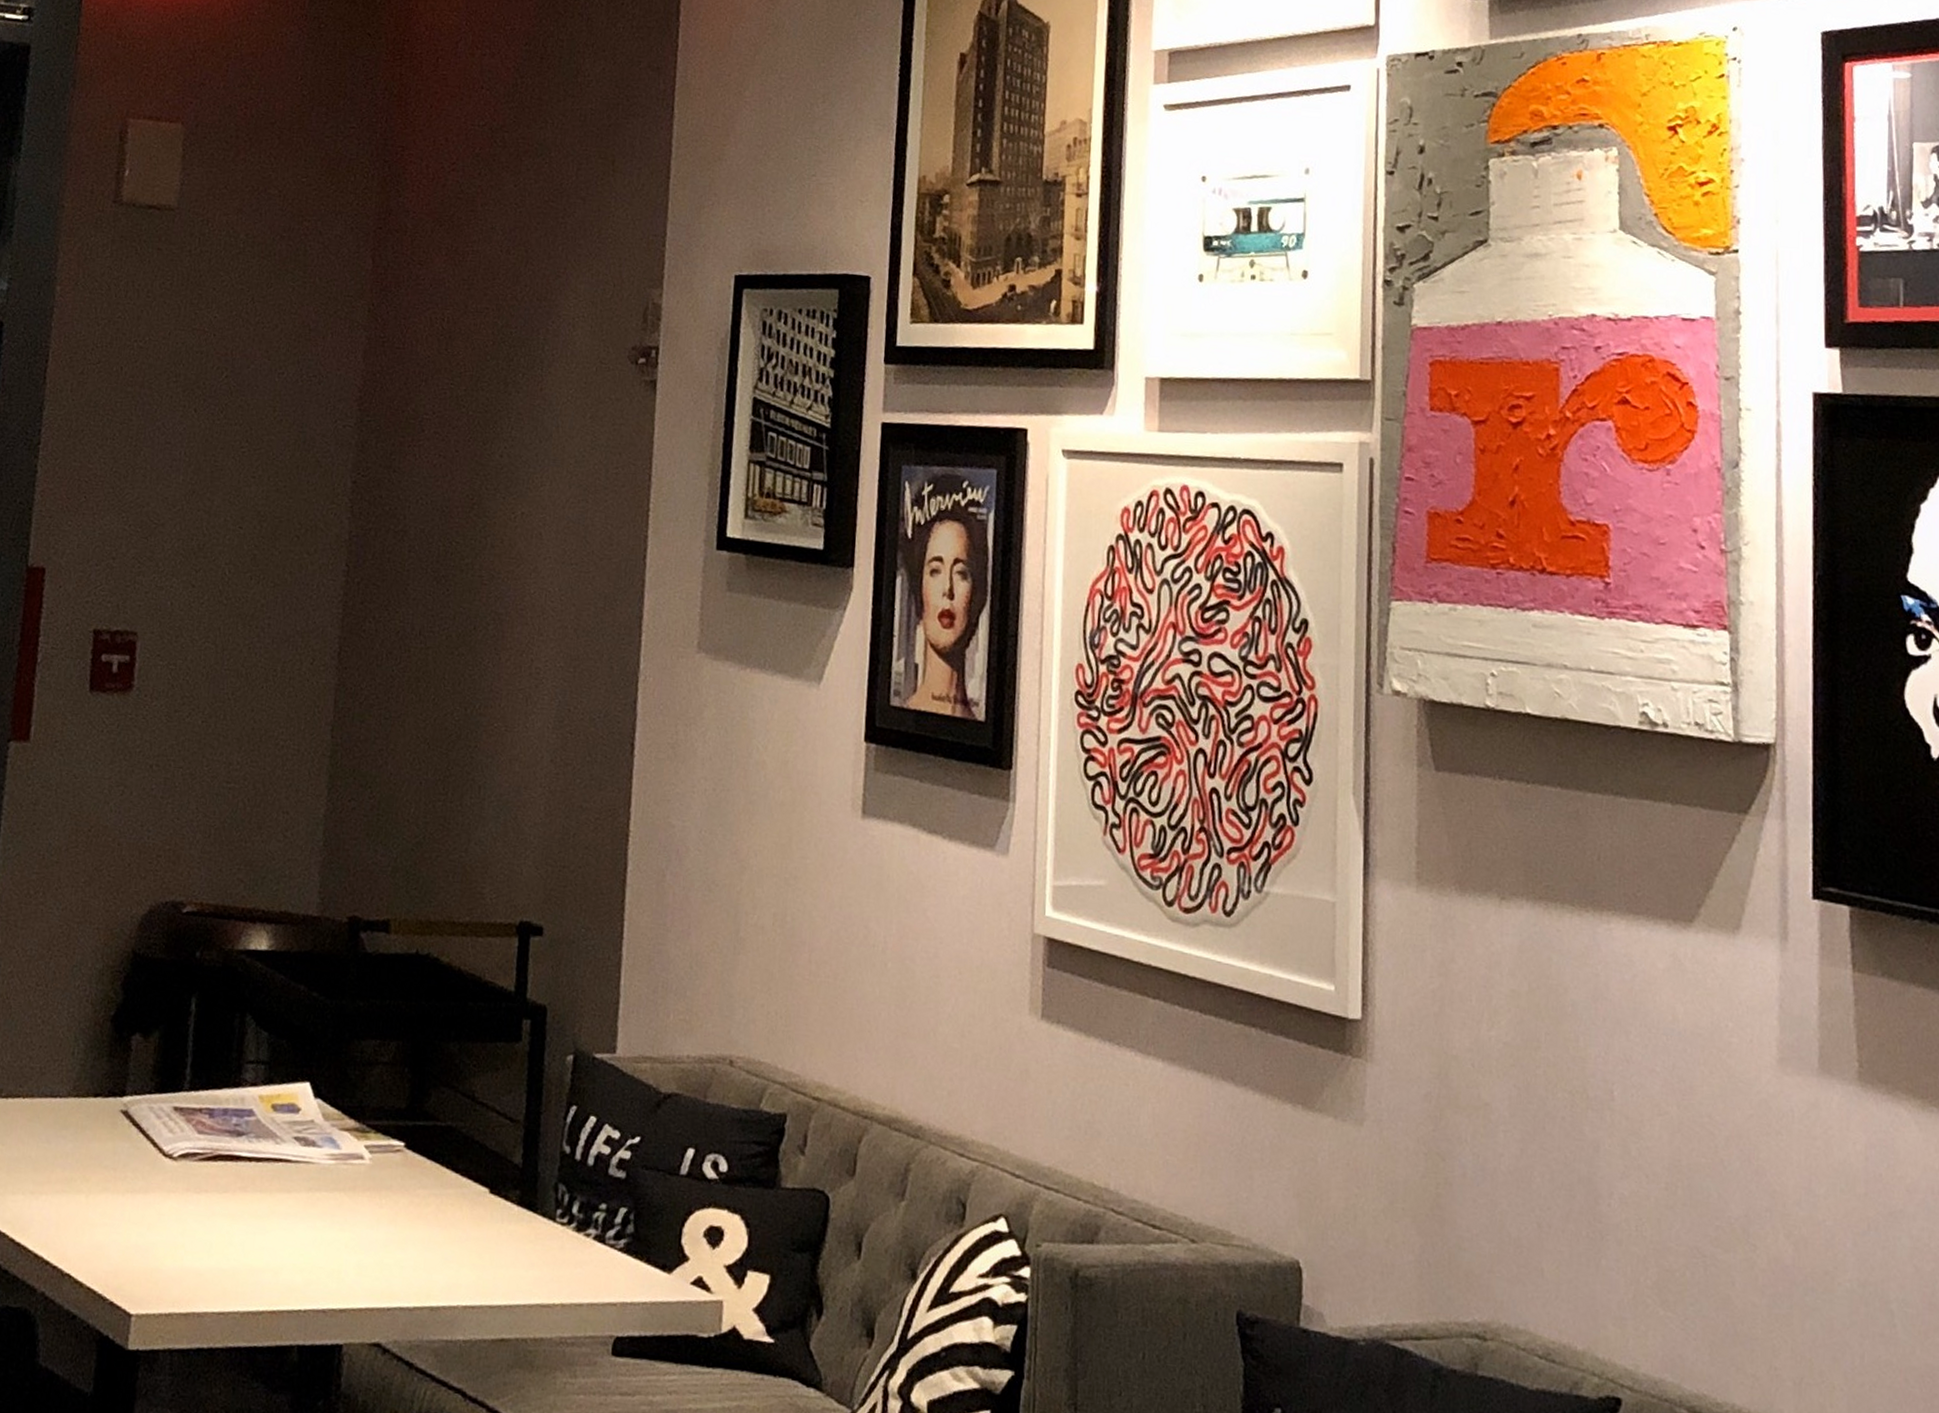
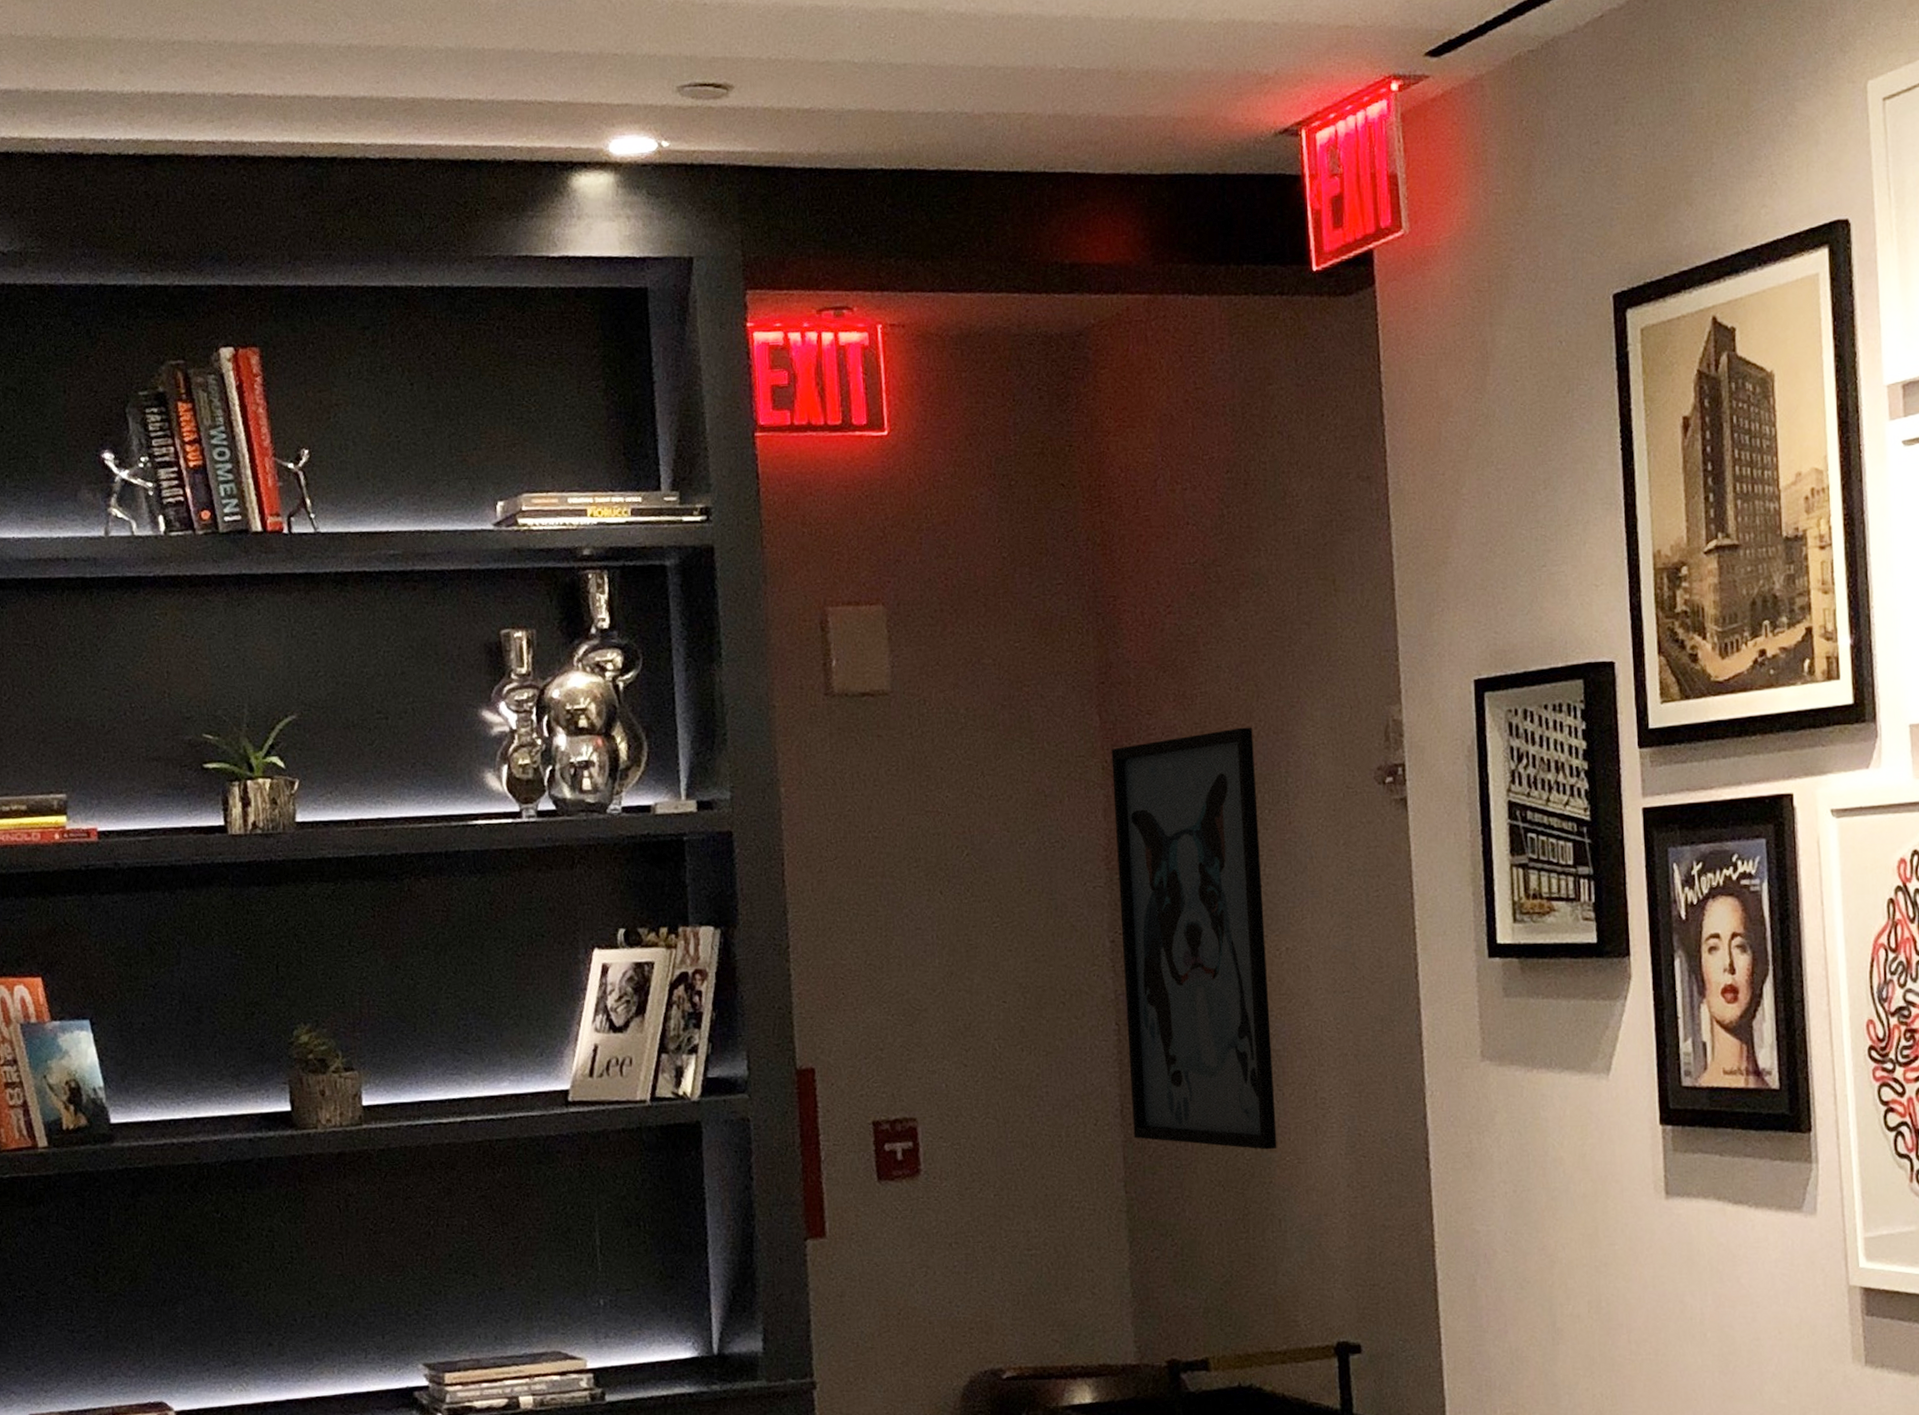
wall art: none [347,289,518,714] -> present [1111,727,1277,1150]

